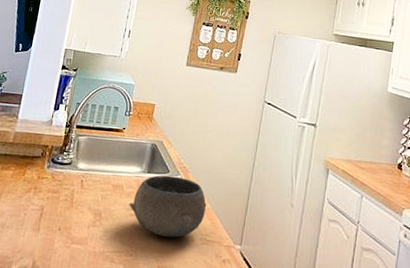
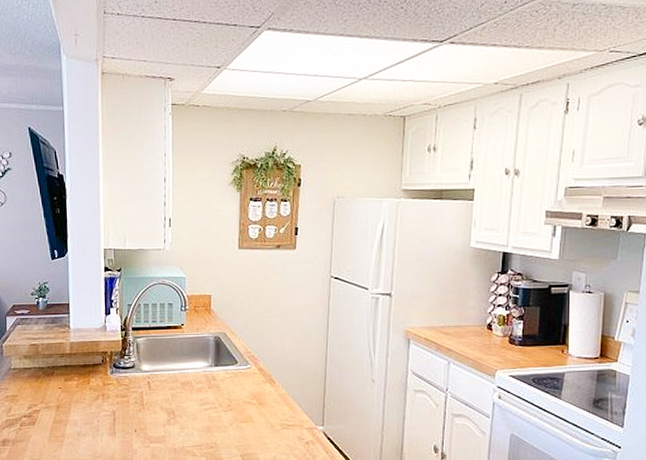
bowl: present [129,175,207,238] -> none [201,366,282,426]

